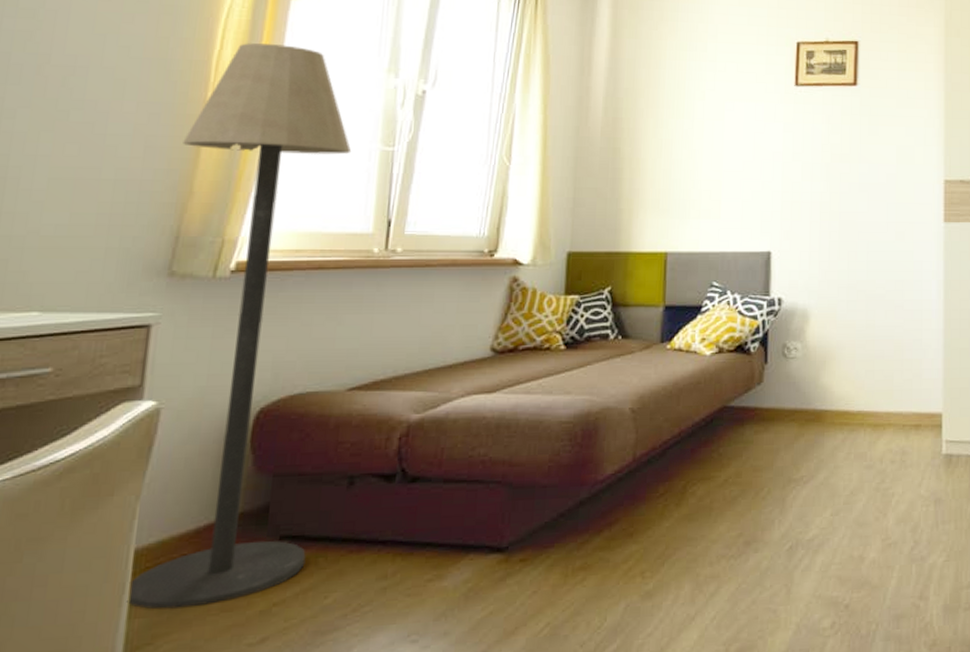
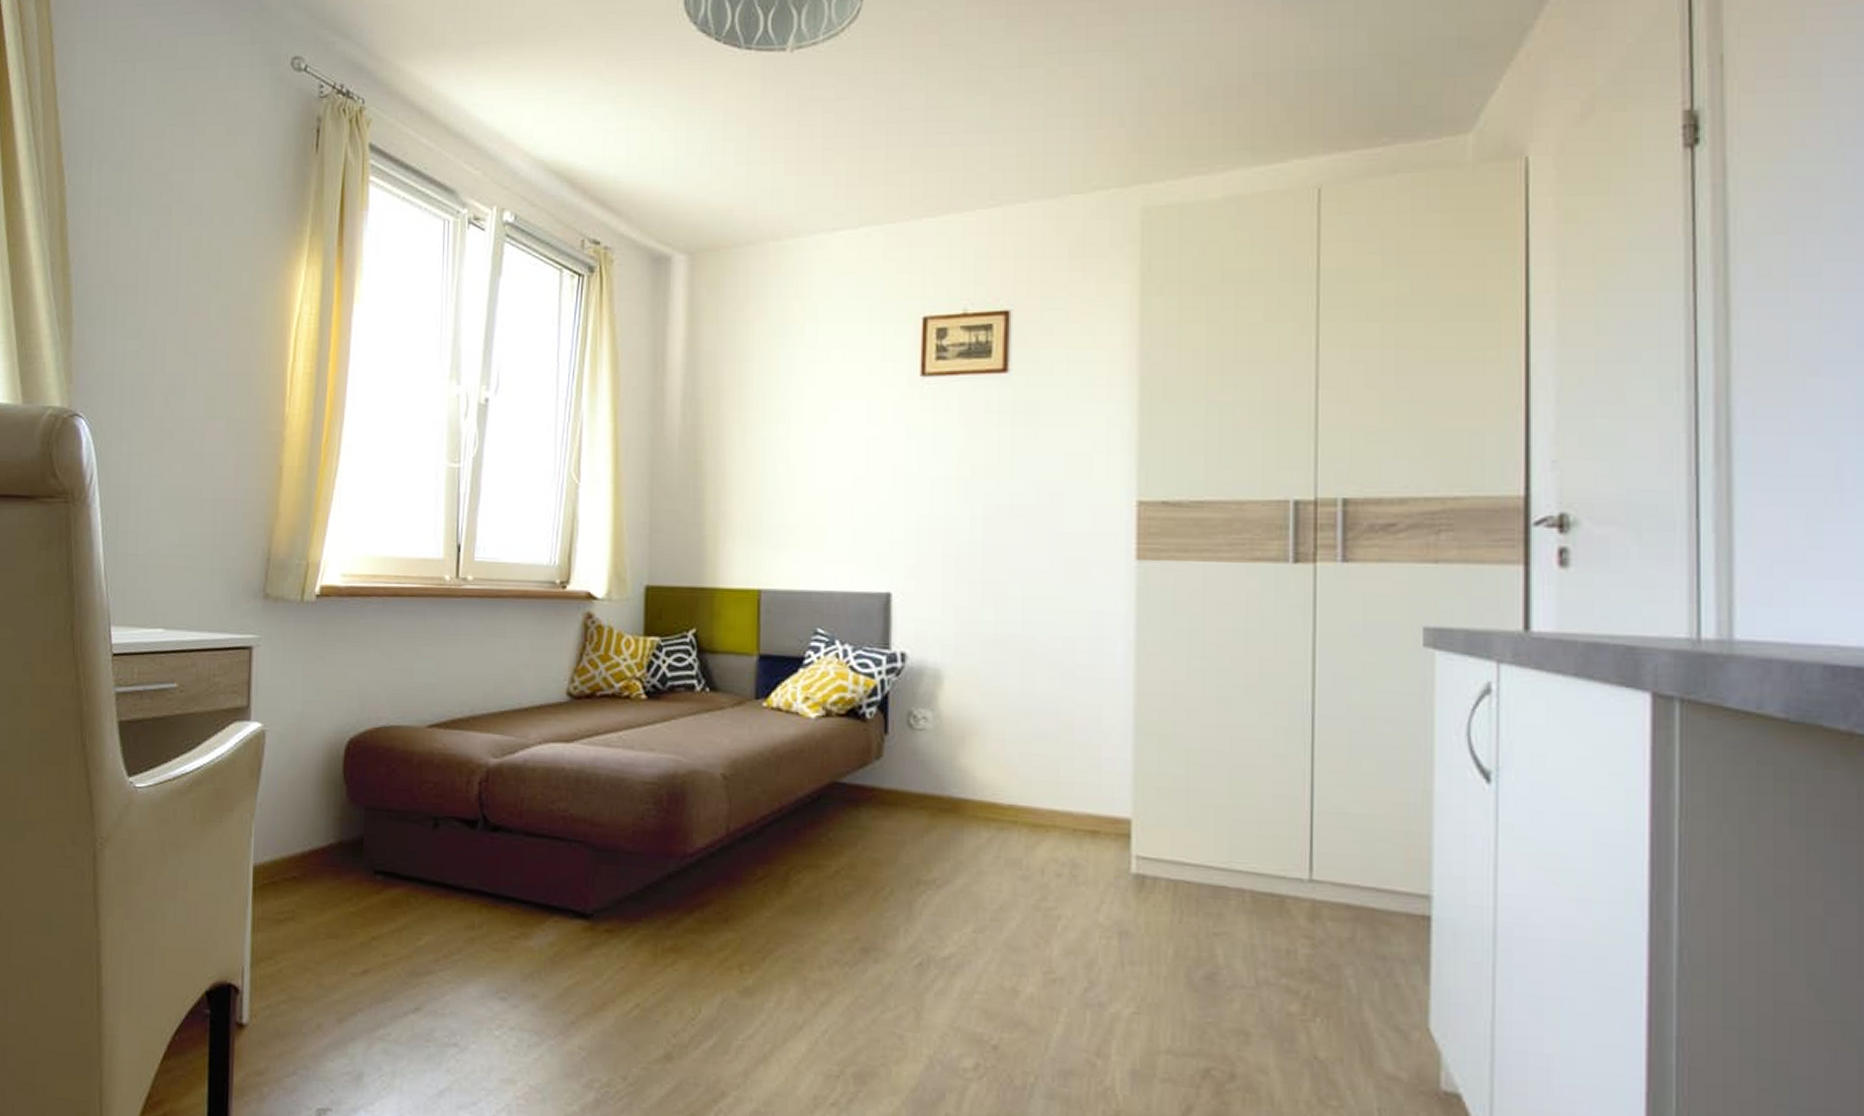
floor lamp: present [126,43,352,609] -> none [250,353,419,929]

